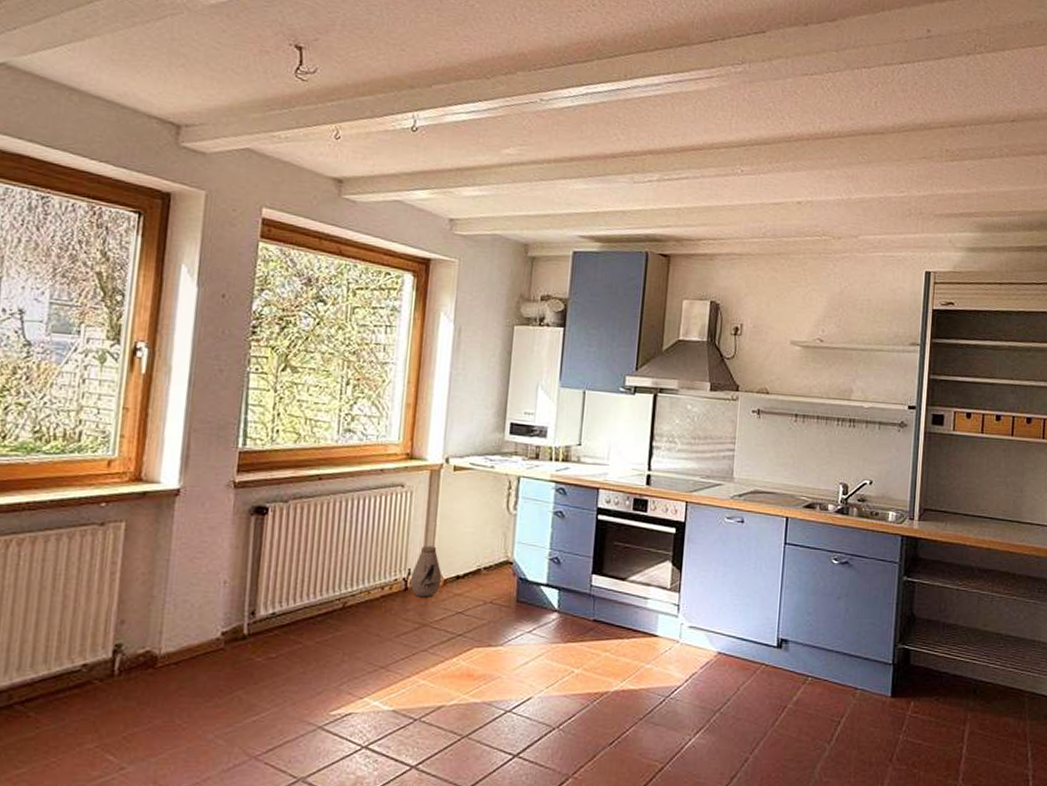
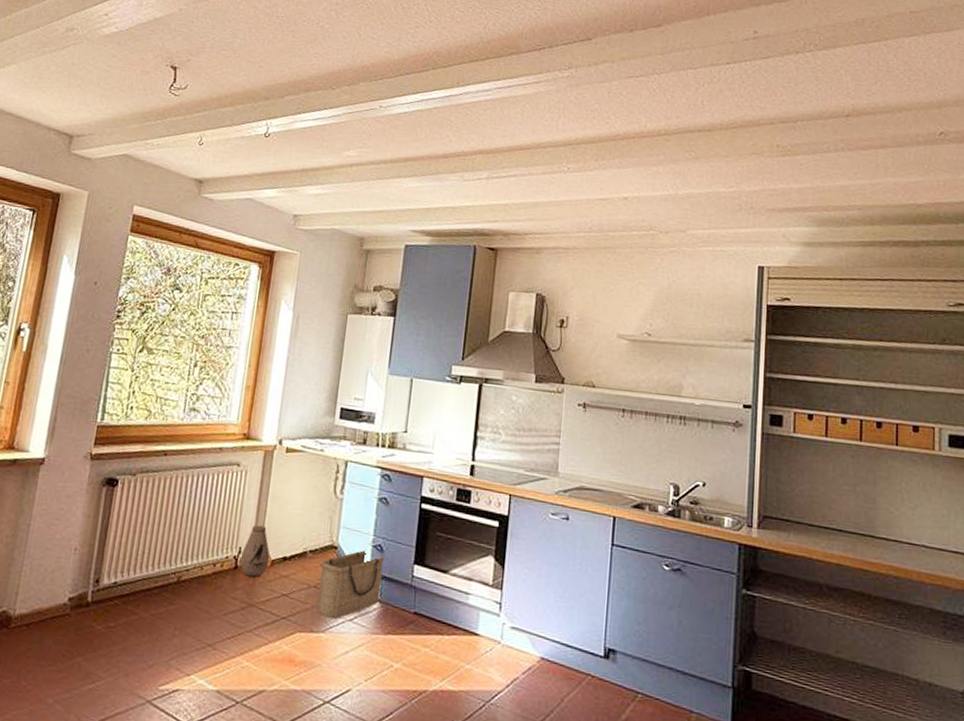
basket: none [494,564,563,632] -> present [317,550,386,619]

